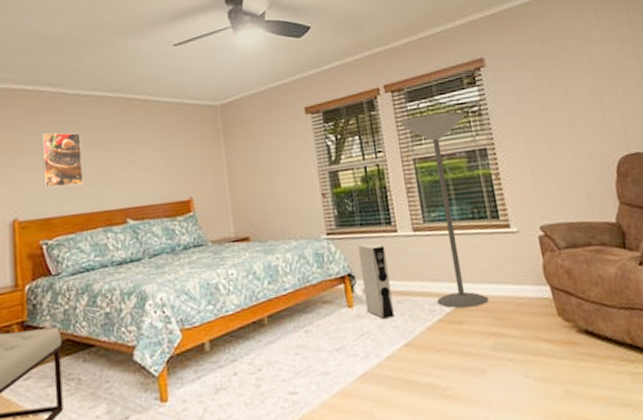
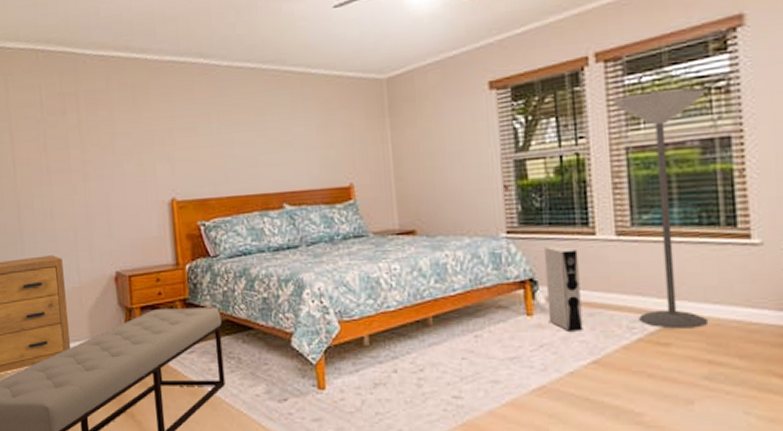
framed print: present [41,132,84,188] -> none [195,108,239,168]

